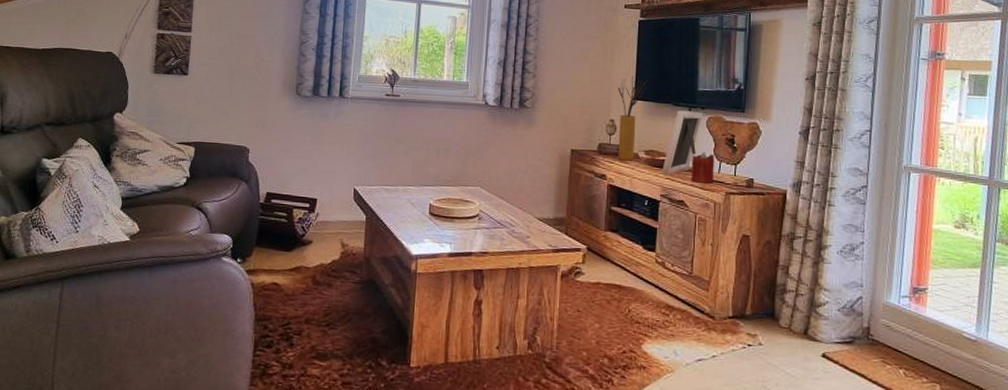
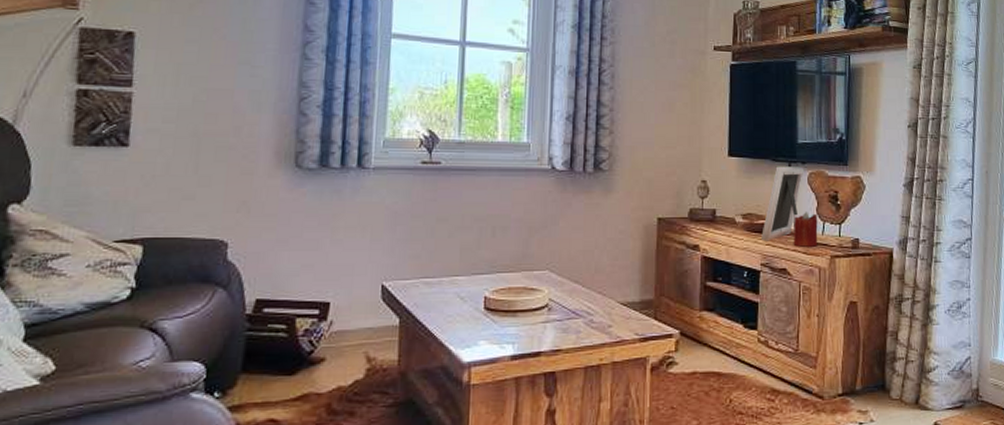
vase: present [617,75,648,161] -> none [709,128,743,227]

